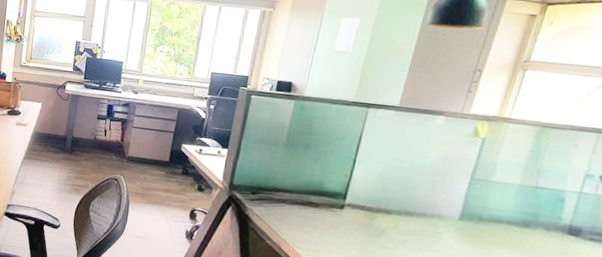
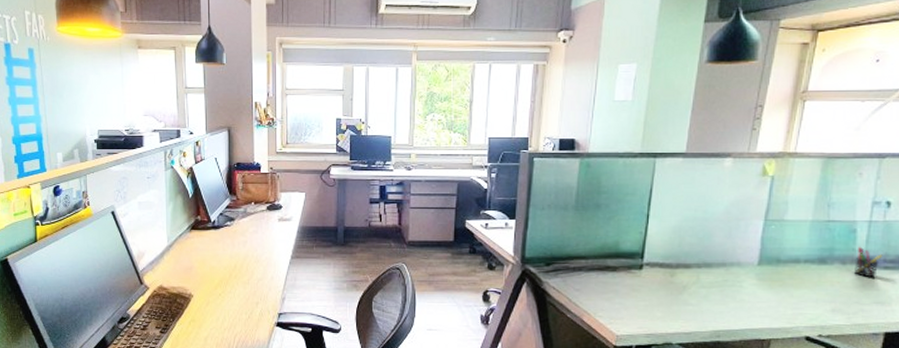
pen holder: none [557,215,590,248] -> present [854,246,883,278]

